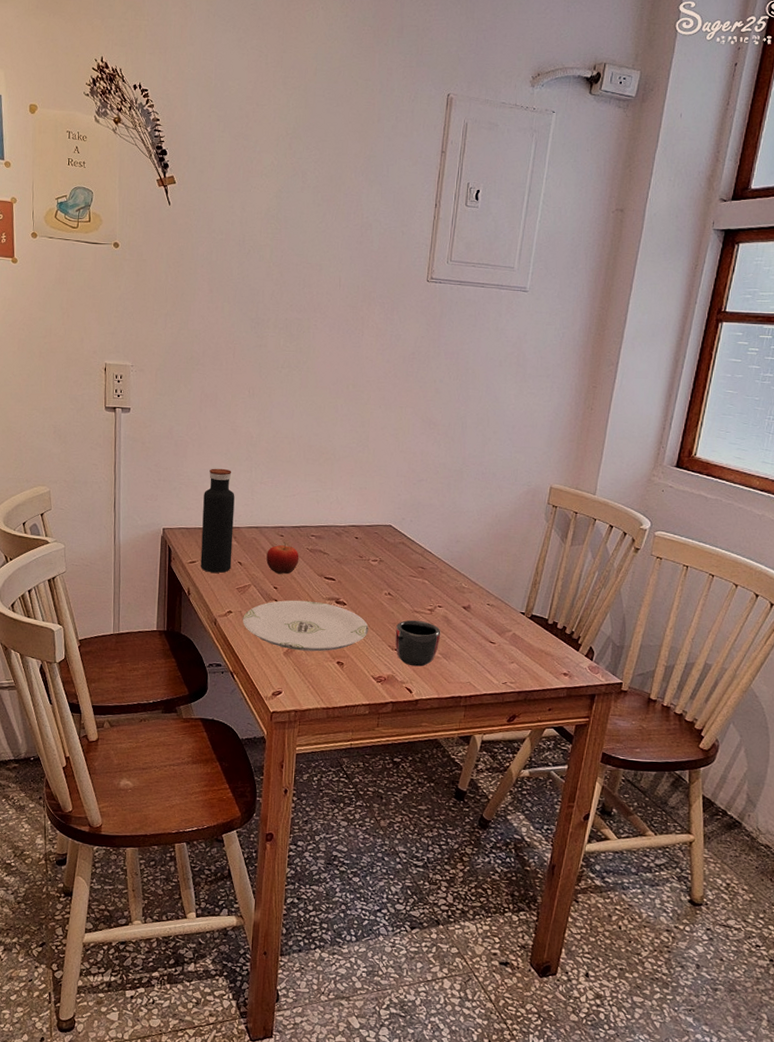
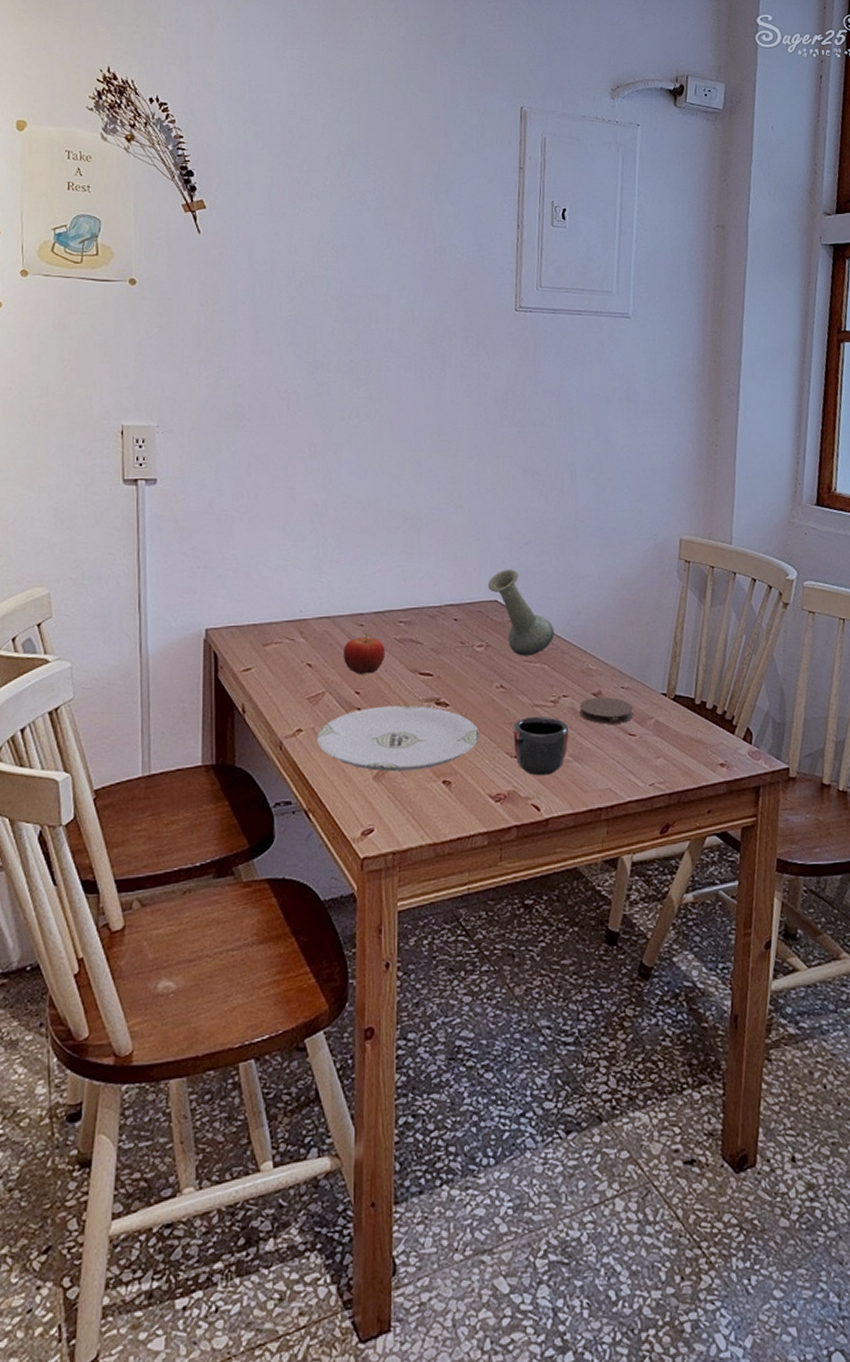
water bottle: present [200,468,235,573] -> none [257,546,299,681]
vase: none [384,500,436,572] -> present [487,569,554,656]
coaster: none [450,610,496,633] -> present [579,697,634,724]

